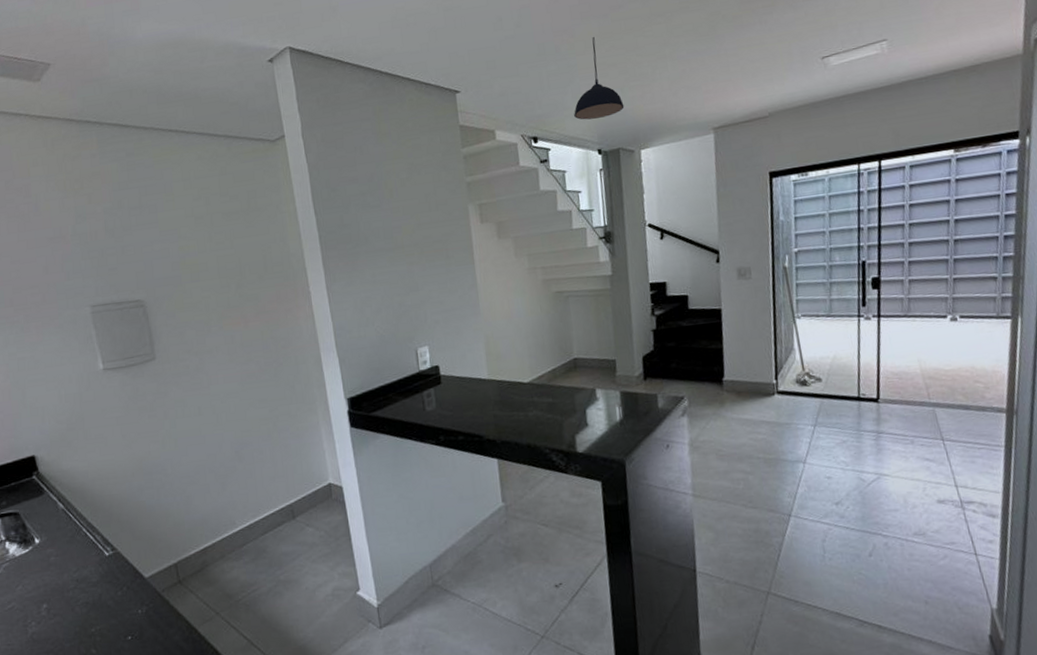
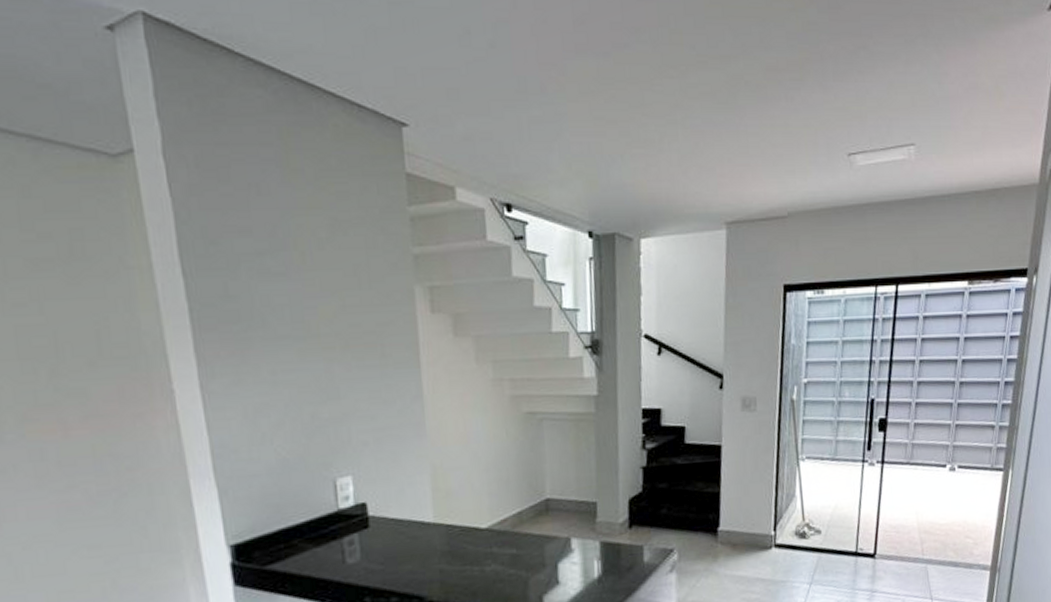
pendant light: present [574,37,625,120] -> none [560,80,624,190]

